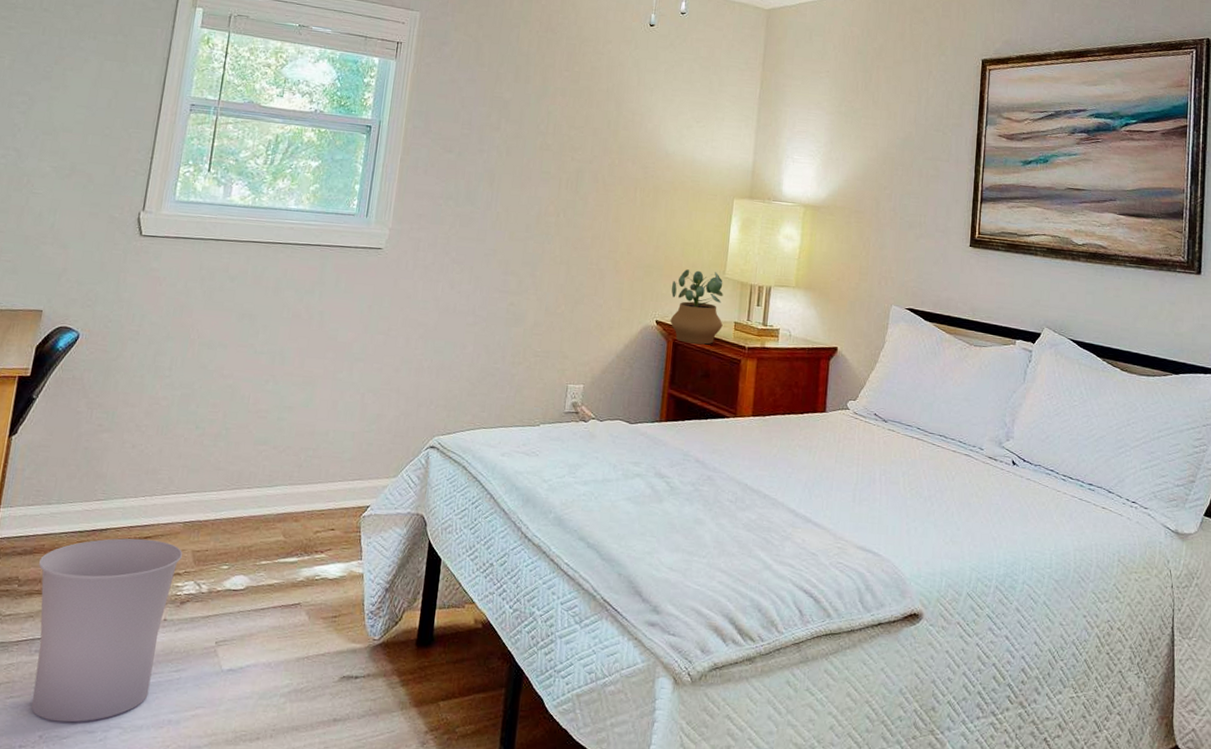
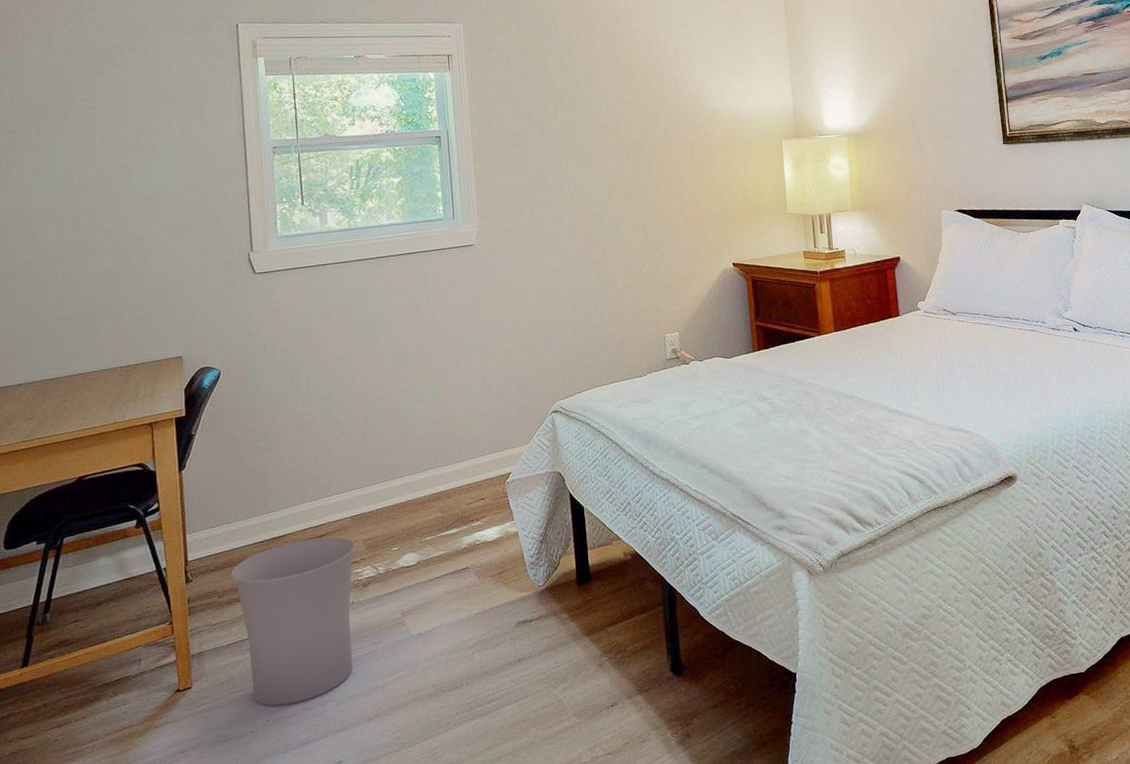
potted plant: present [670,269,723,345] -> none [740,210,793,278]

